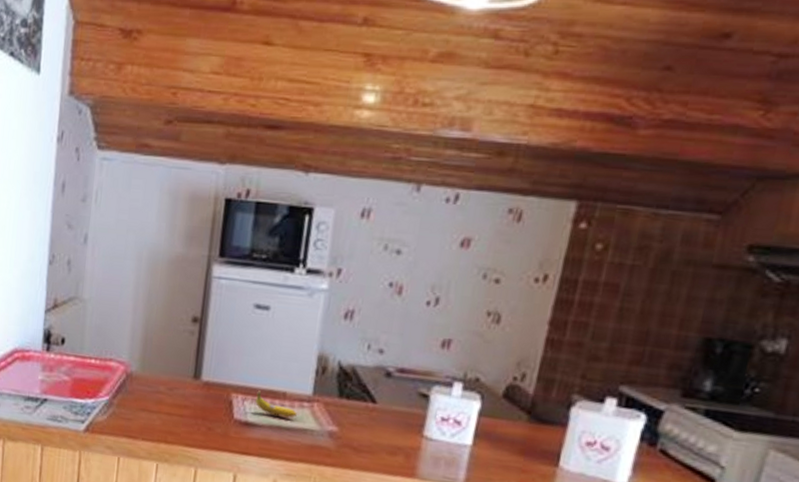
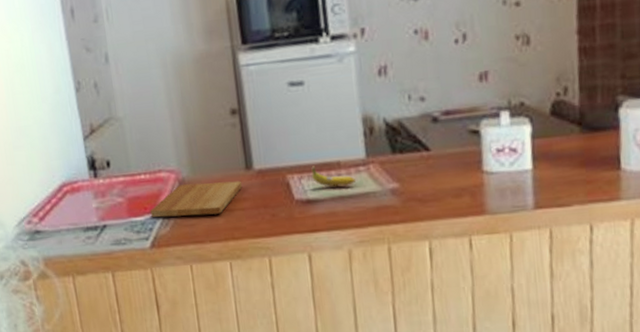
cutting board: none [91,378,187,415] -> present [150,181,243,218]

